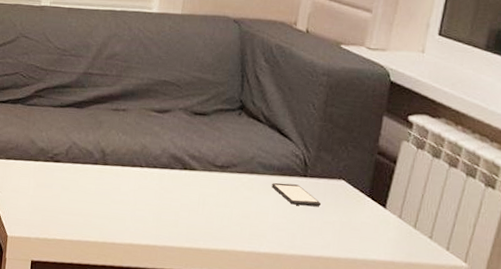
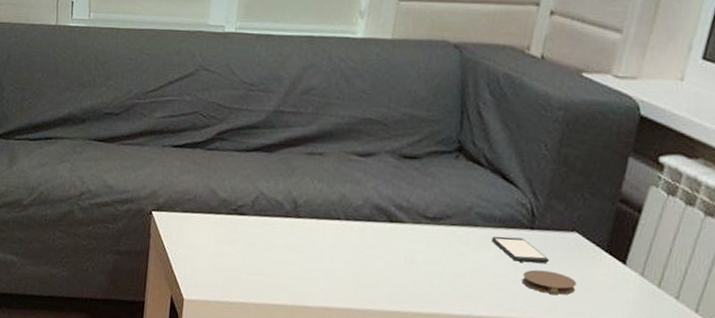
coaster: none [299,212,346,235] -> present [522,269,577,295]

